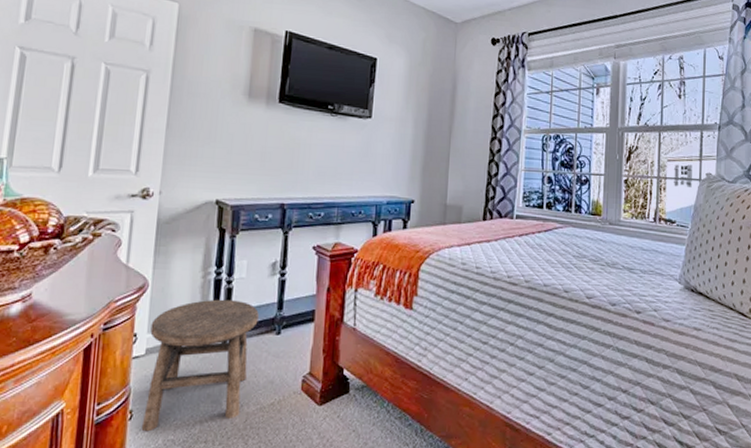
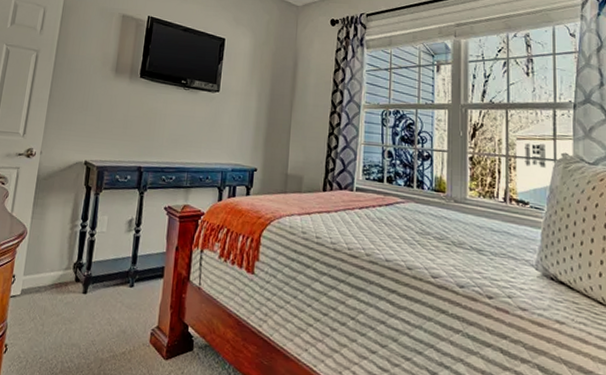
stool: present [141,299,259,432] -> none [13,249,116,366]

